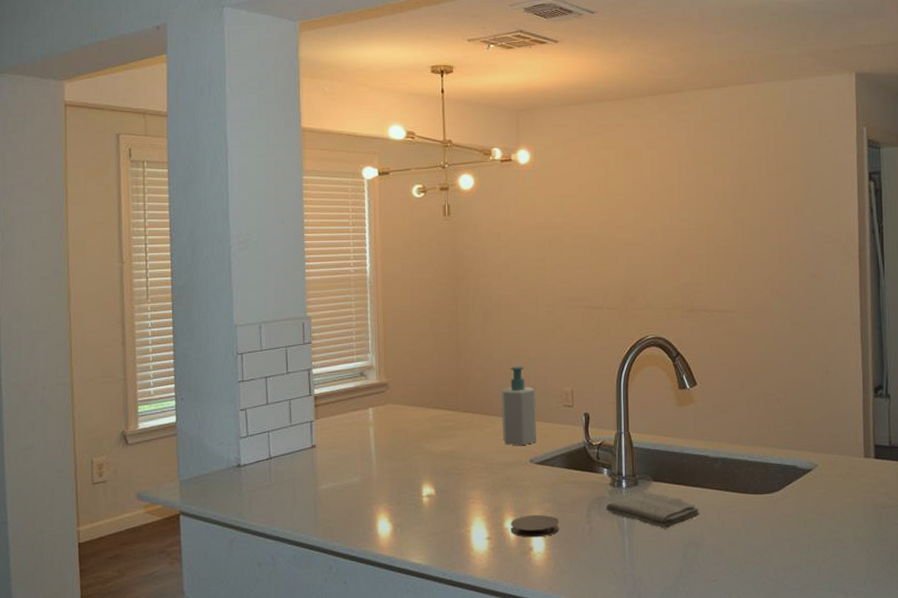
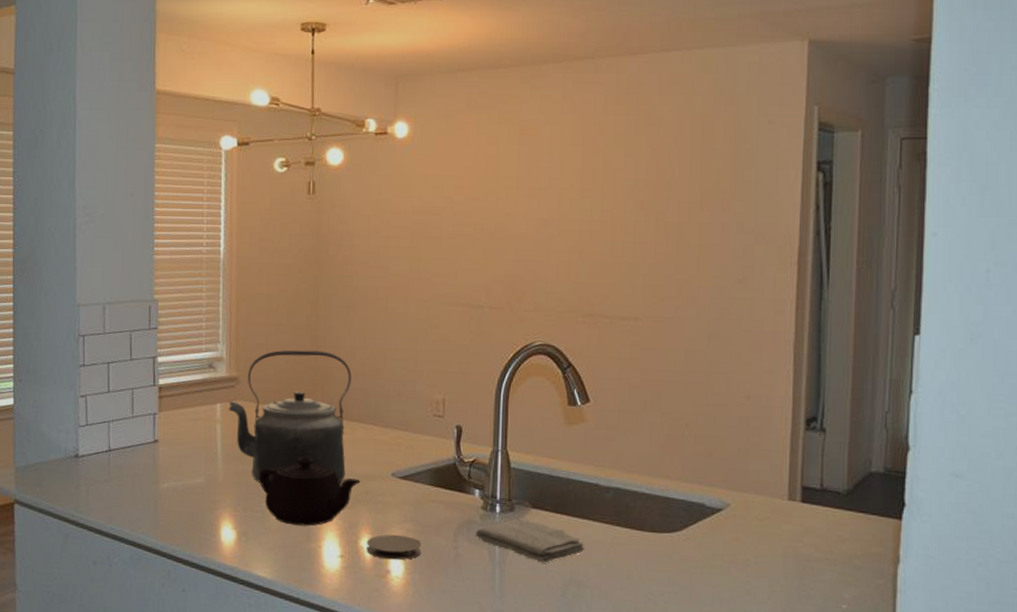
kettle: none [380,354,490,477] -> present [228,350,351,483]
teapot: none [411,451,503,514] -> present [259,457,361,526]
soap bottle: present [501,366,536,445] -> none [362,367,402,456]

